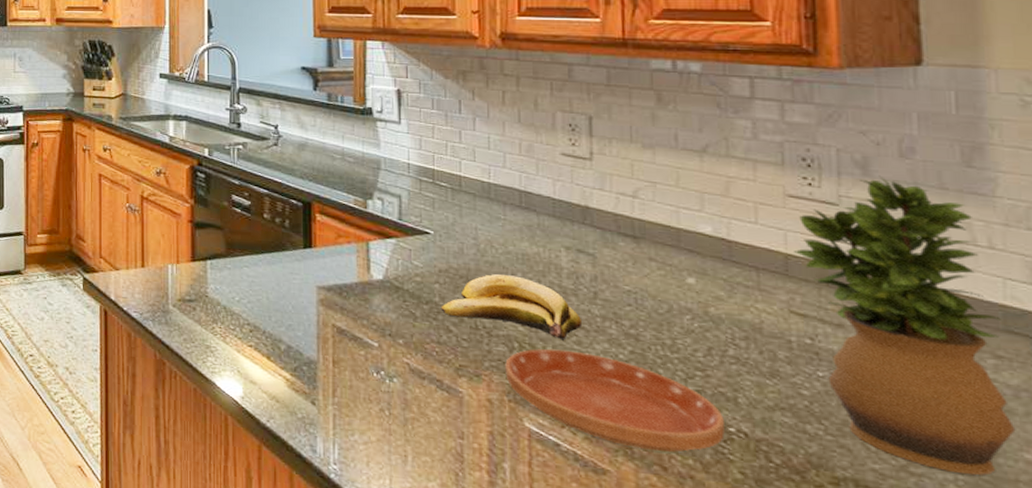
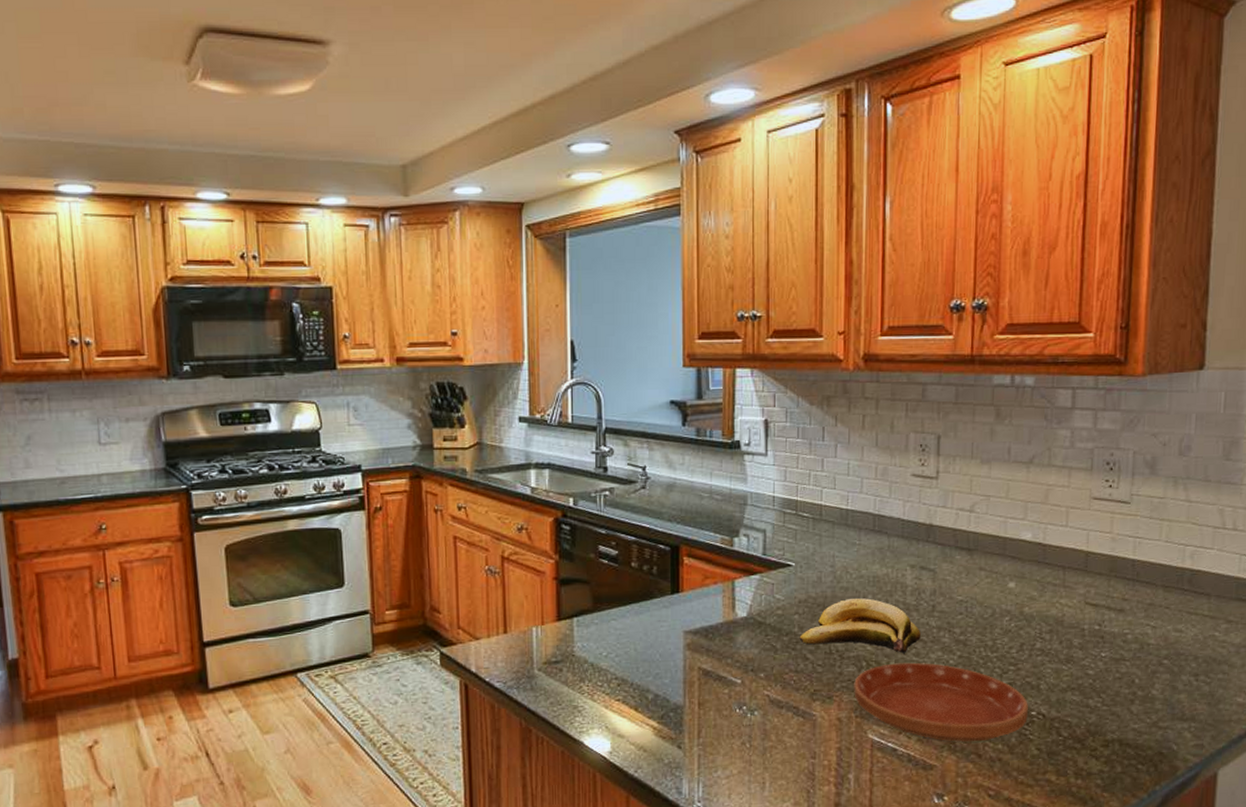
potted plant: present [794,175,1016,476] -> none [1093,473,1235,722]

